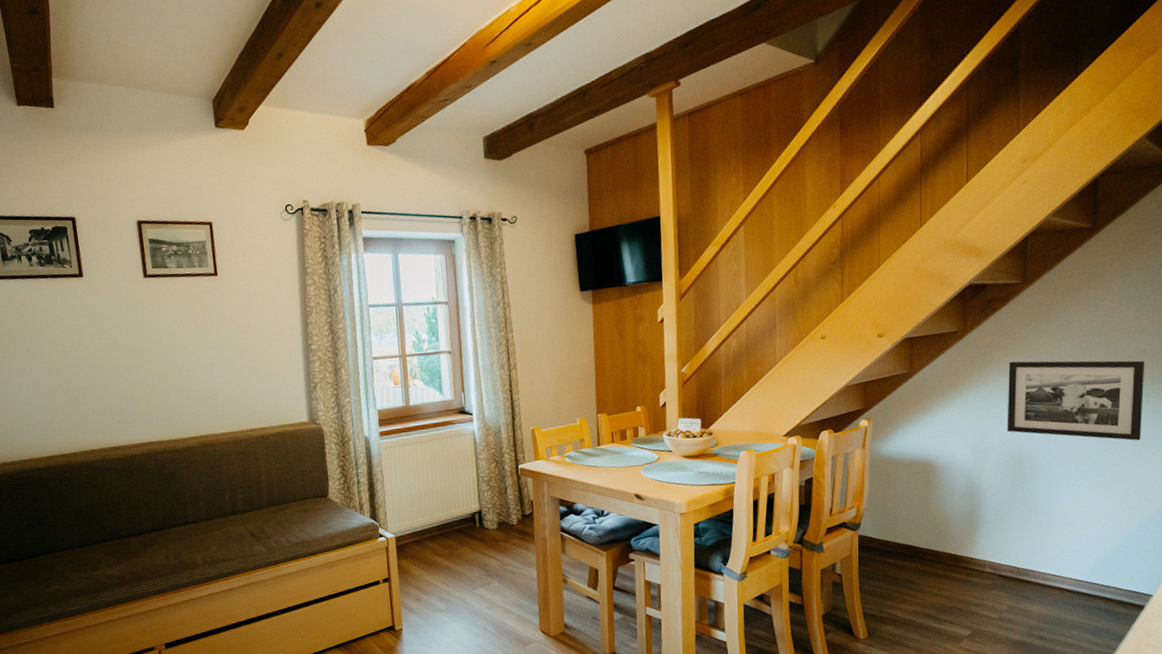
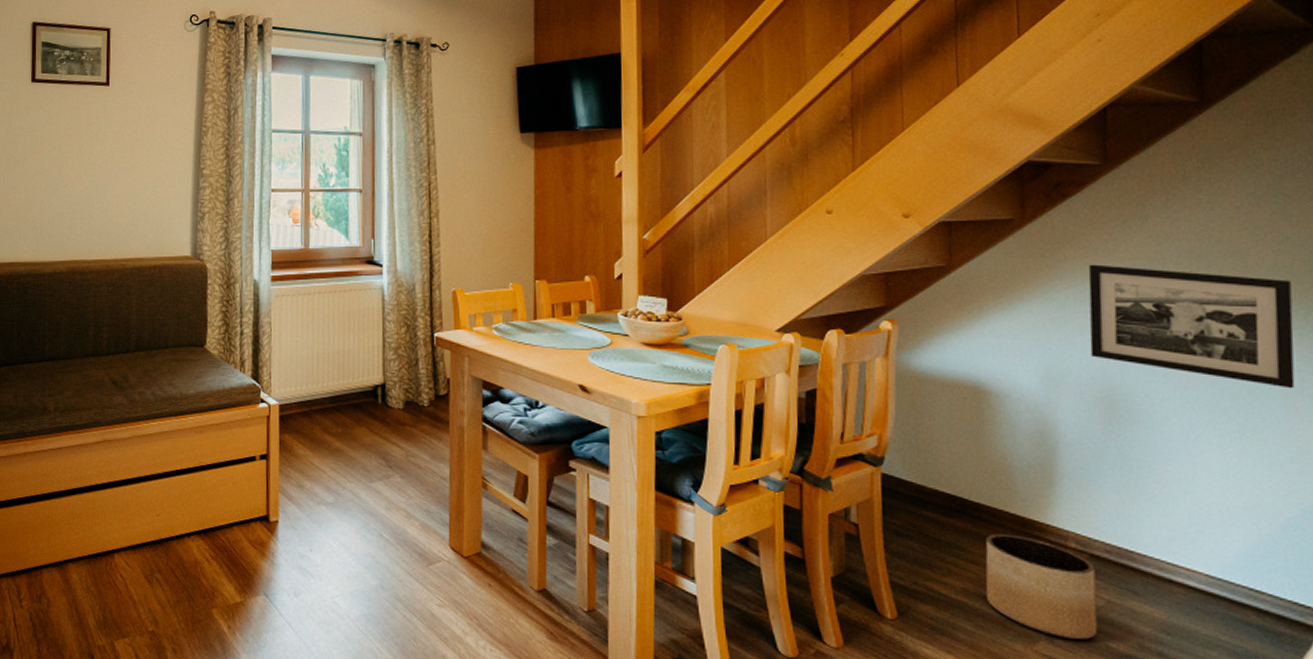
planter: none [928,568,1002,636] -> present [985,533,1098,640]

